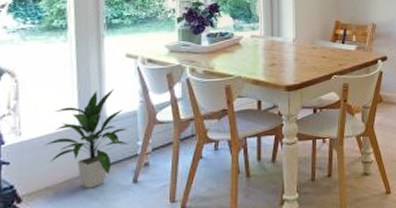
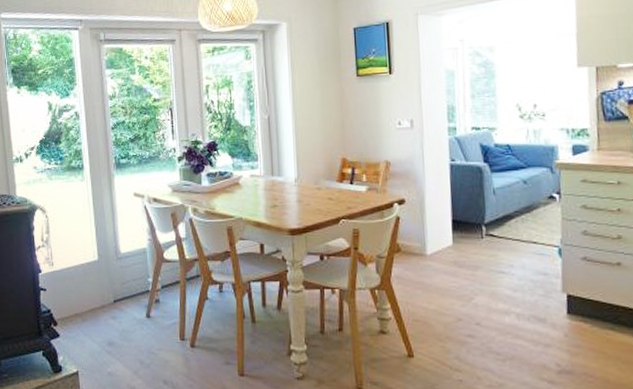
indoor plant: present [44,88,130,189] -> none [71,226,142,319]

